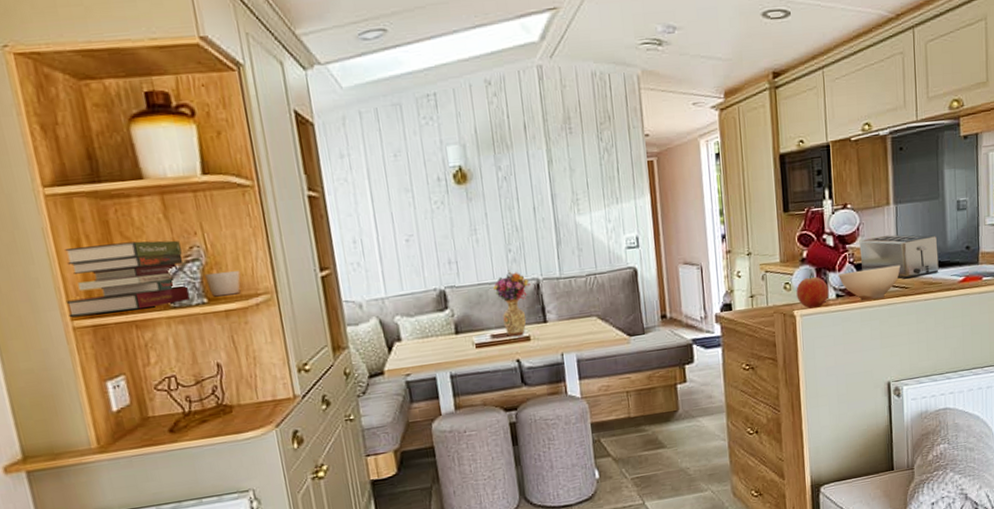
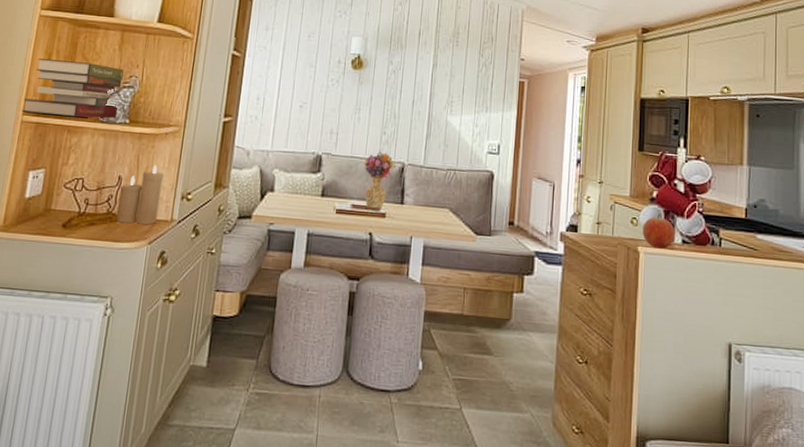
candle: present [203,271,241,297] -> none [133,99,161,122]
candle: none [222,342,277,413] -> present [115,165,164,225]
bowl: present [837,265,901,301] -> none [685,221,750,255]
toaster: present [859,234,939,279] -> none [710,192,790,242]

